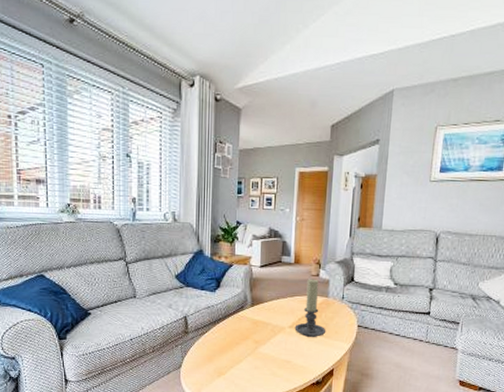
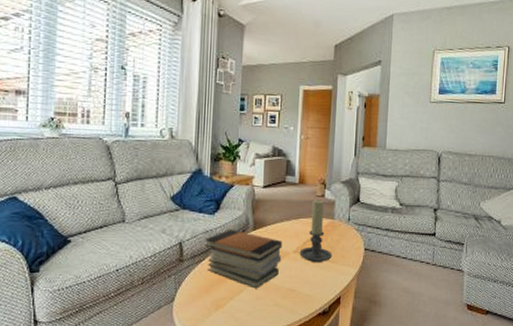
book stack: none [207,305,279,359] -> present [205,229,283,289]

